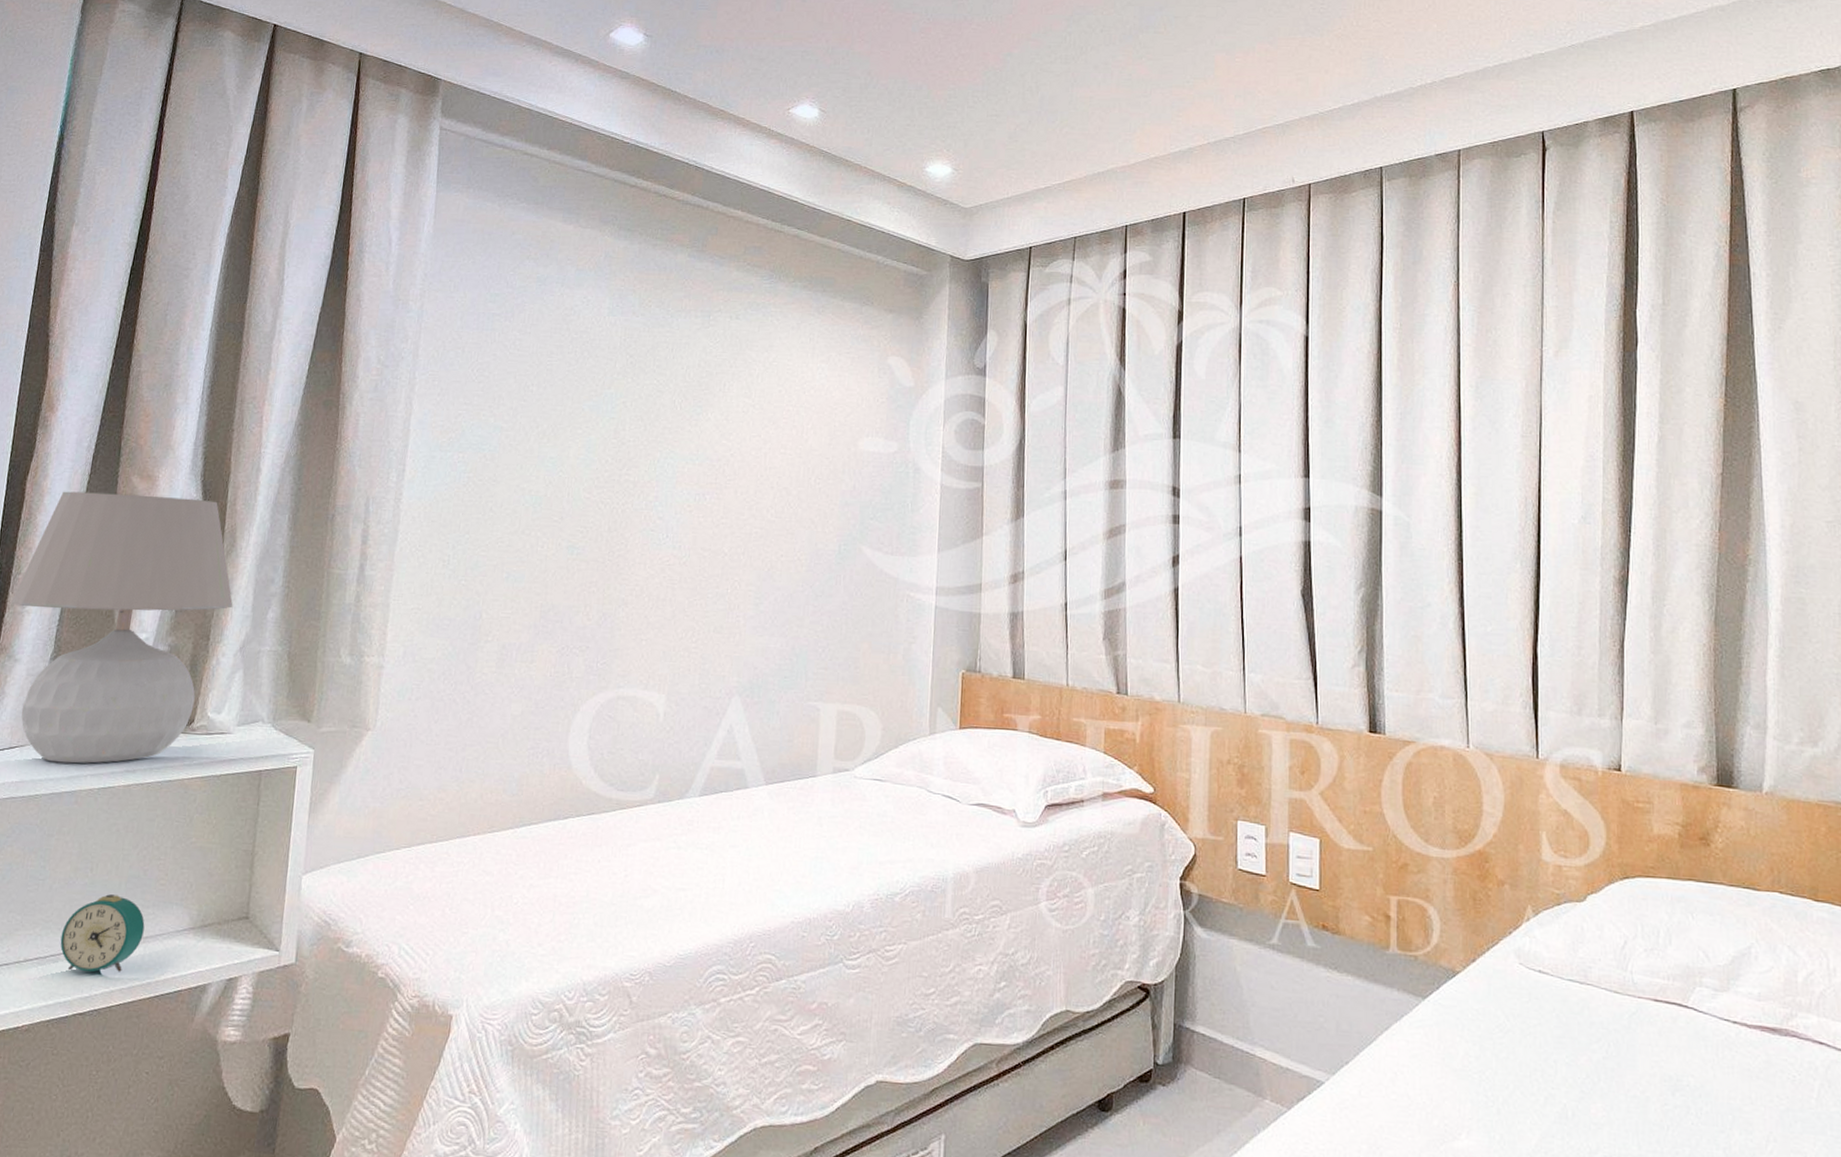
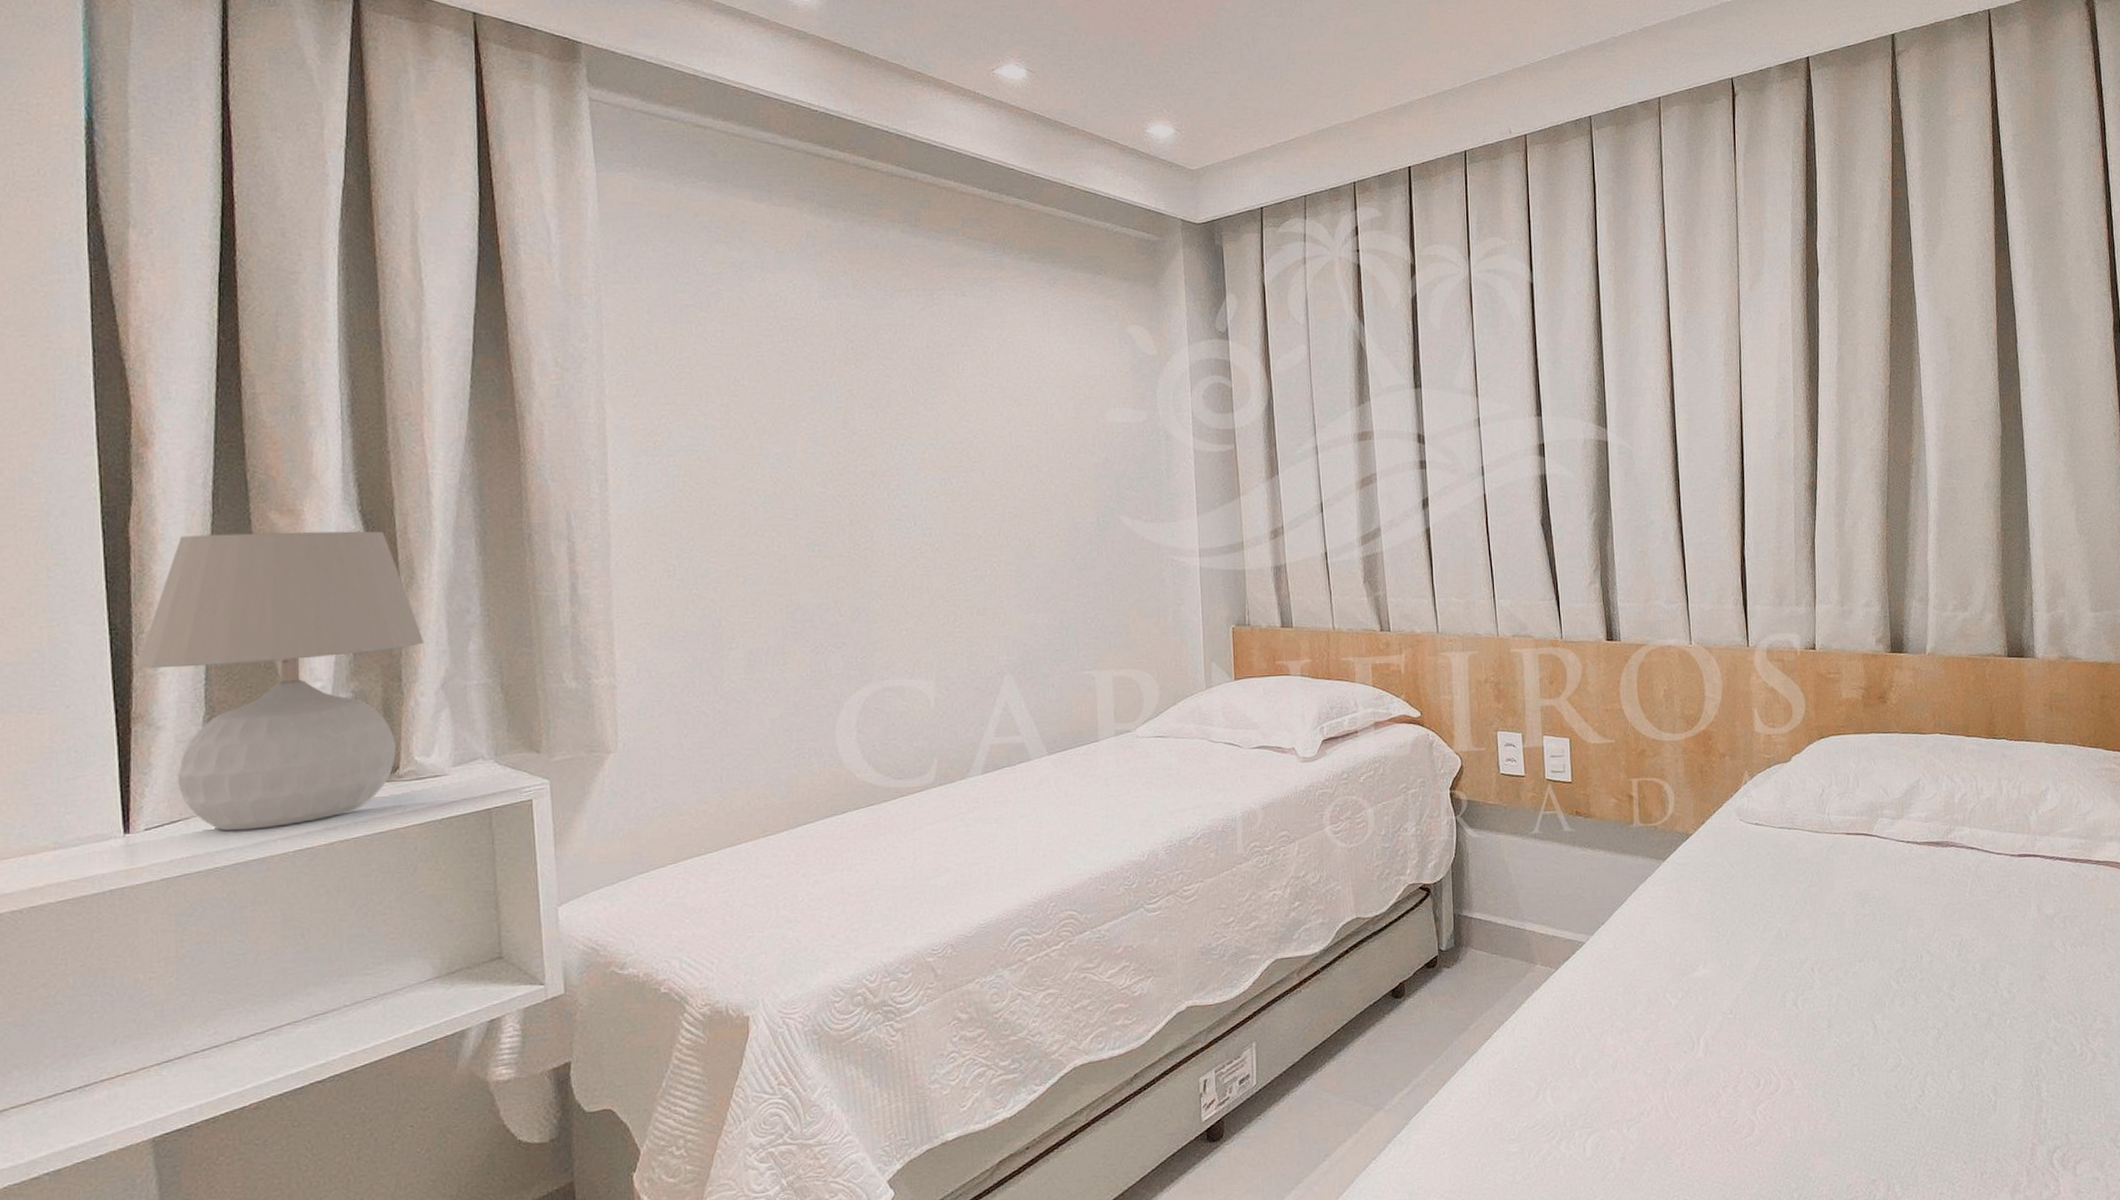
alarm clock: present [60,894,145,973] -> none [278,957,380,1041]

